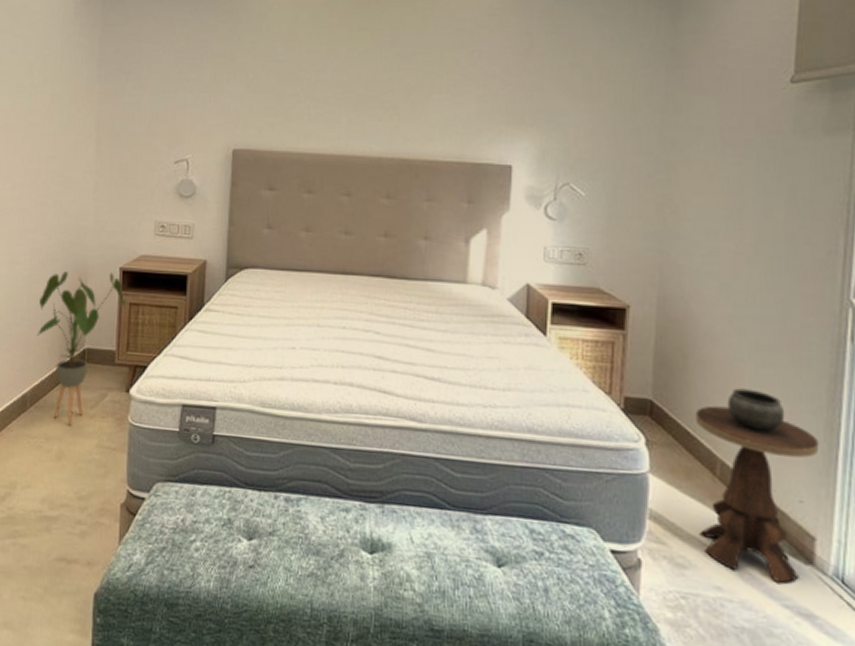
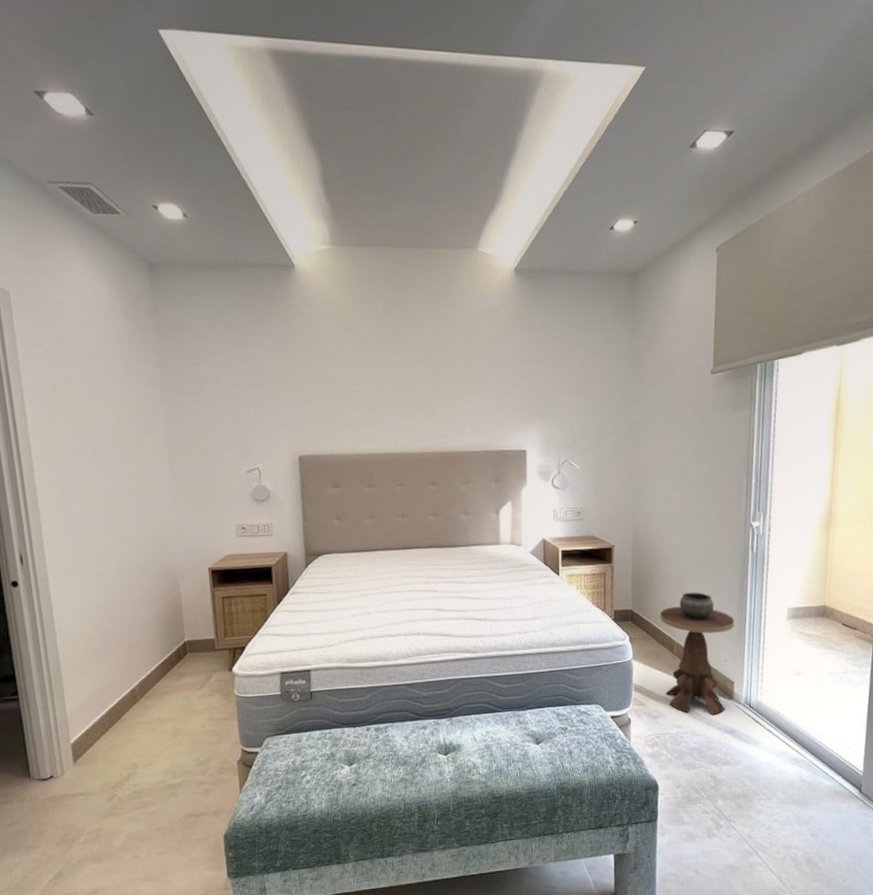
house plant: present [36,271,127,426] -> none [134,573,219,708]

